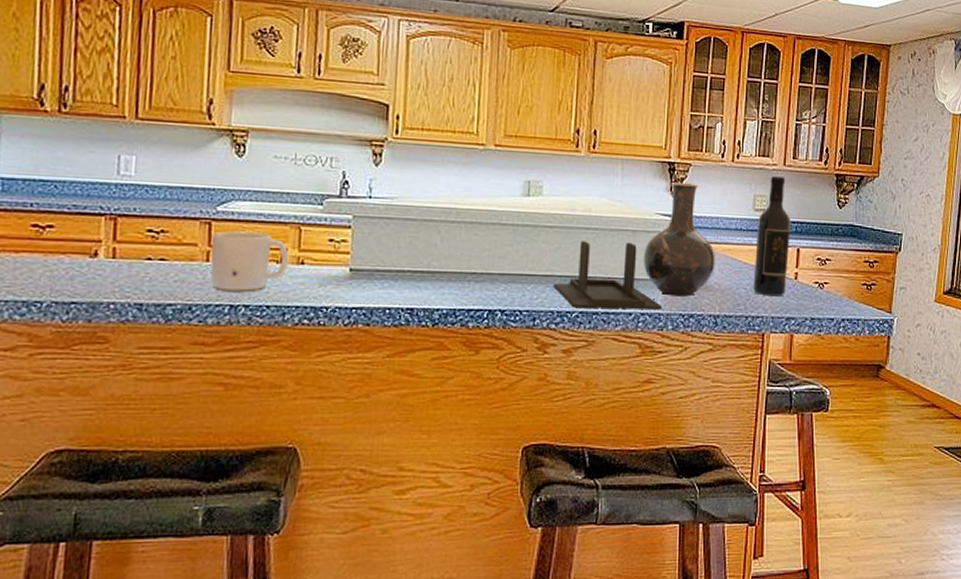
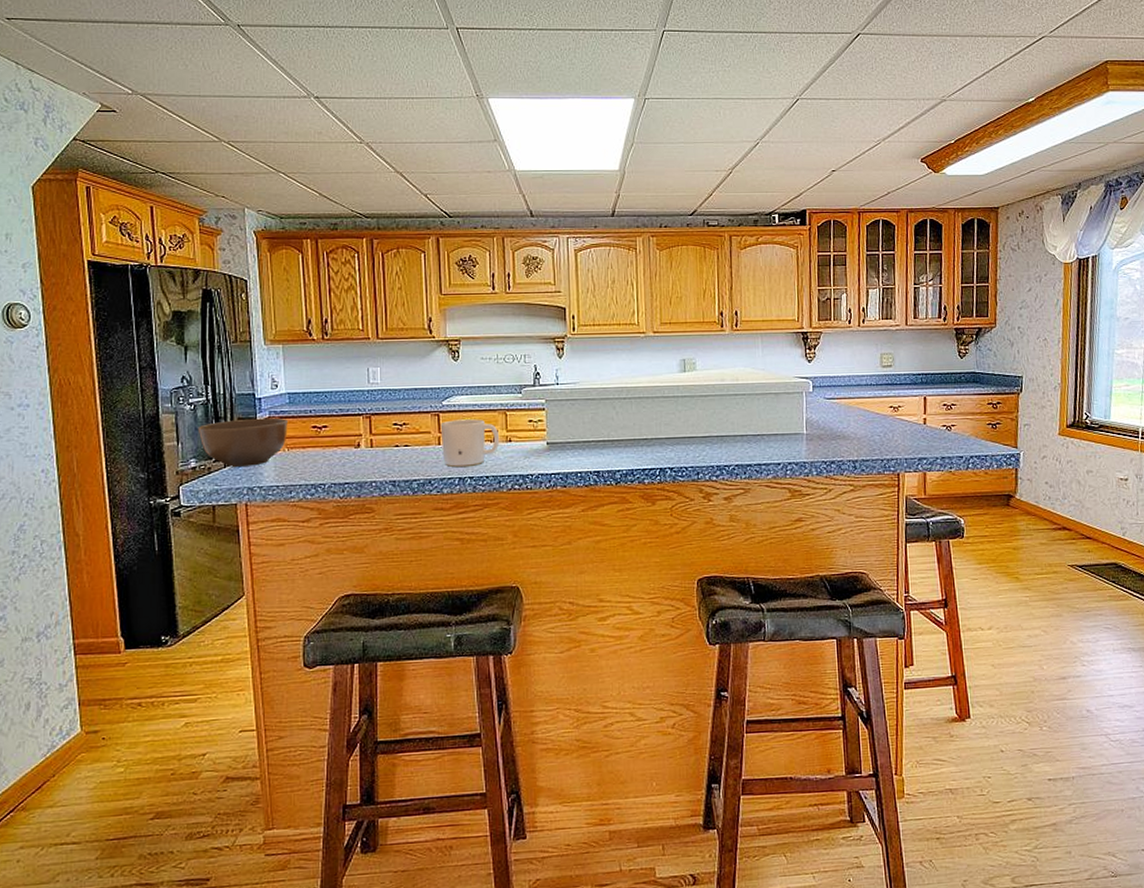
napkin holder: present [553,241,662,310] -> none [712,404,806,461]
vase: present [643,182,715,297] -> none [786,348,850,447]
wine bottle: present [753,176,792,297] -> none [885,335,917,441]

